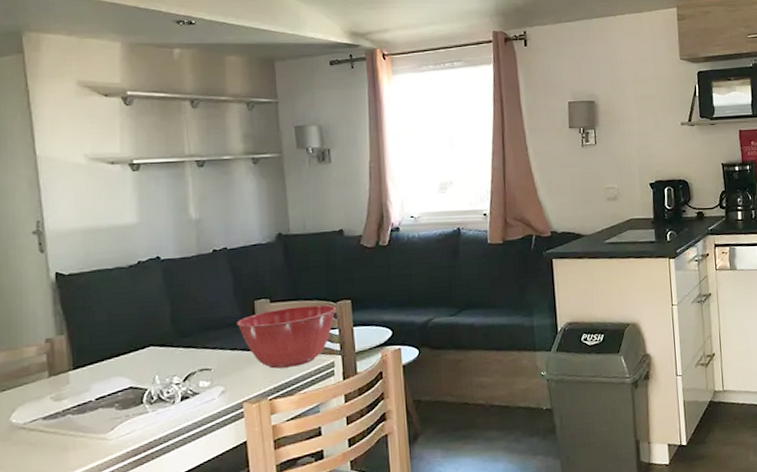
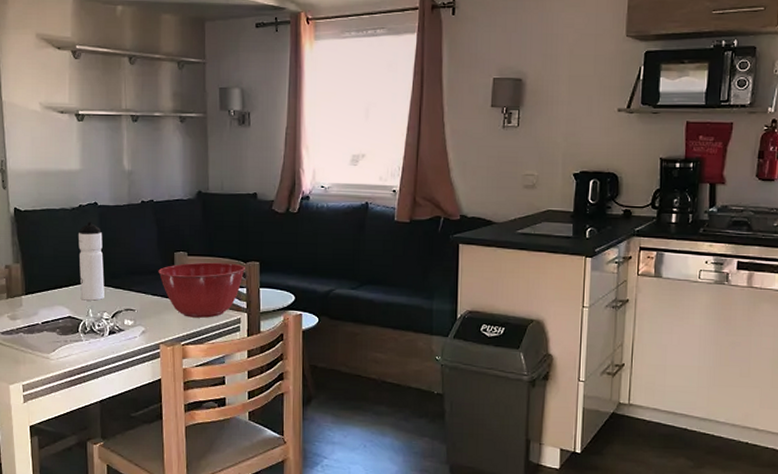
water bottle: none [138,279,173,367] -> present [78,222,105,301]

